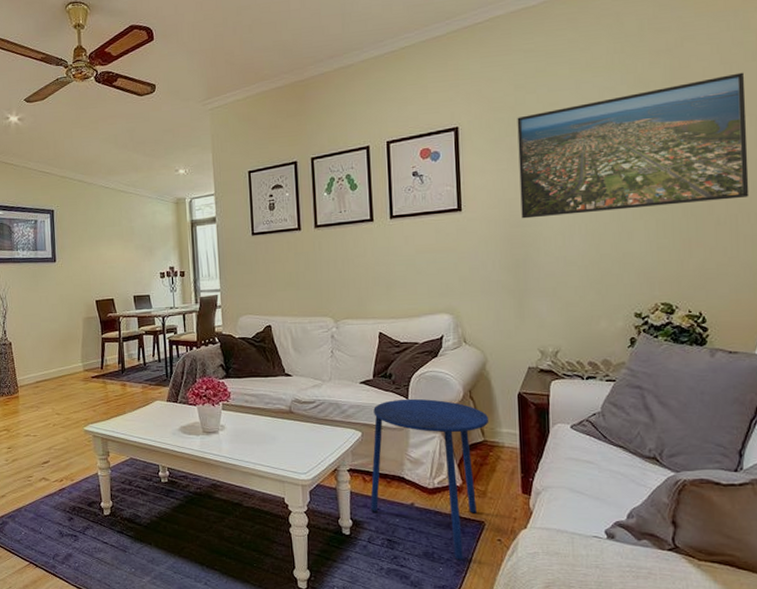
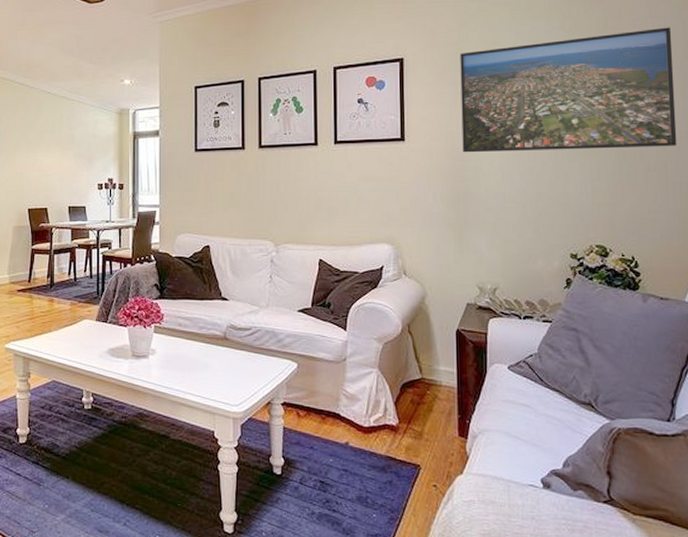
side table: present [370,398,489,561] -> none [303,330,427,507]

